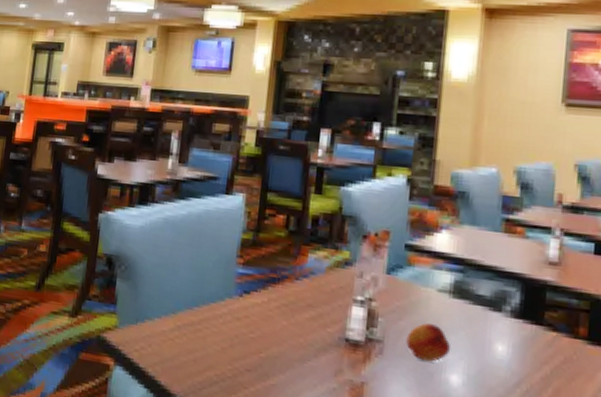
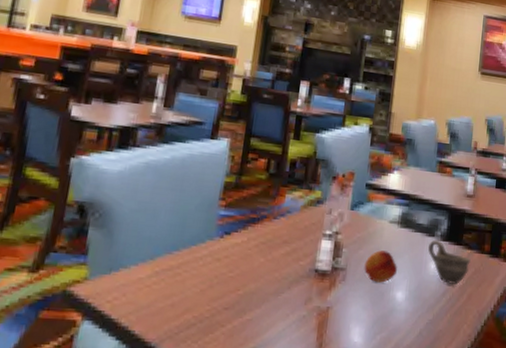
cup: none [492,316,557,375] -> present [427,240,471,285]

